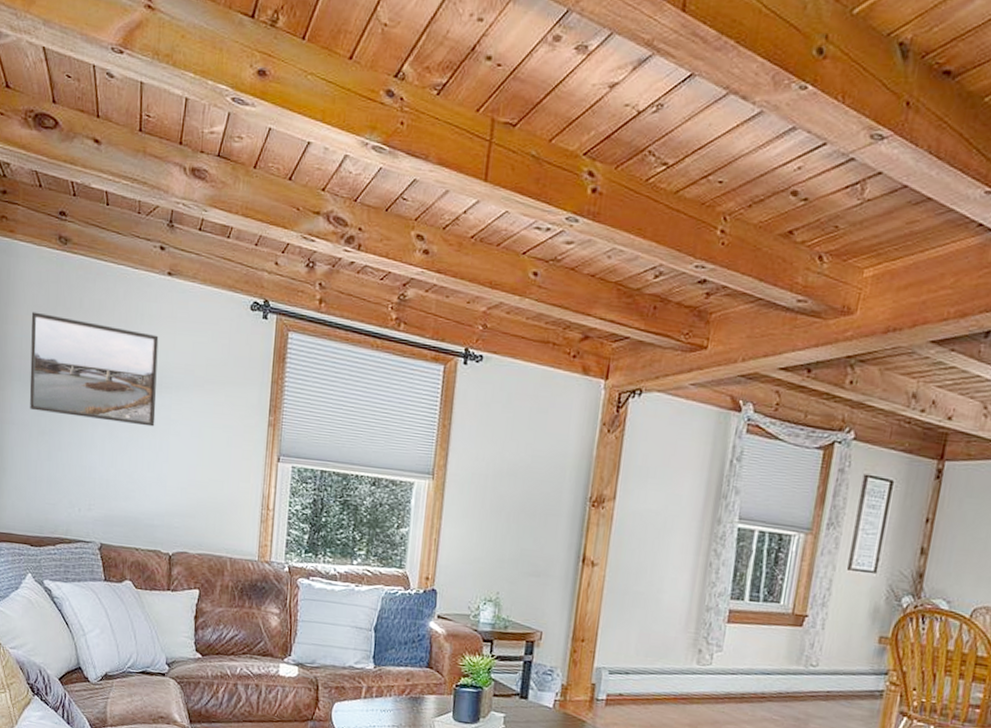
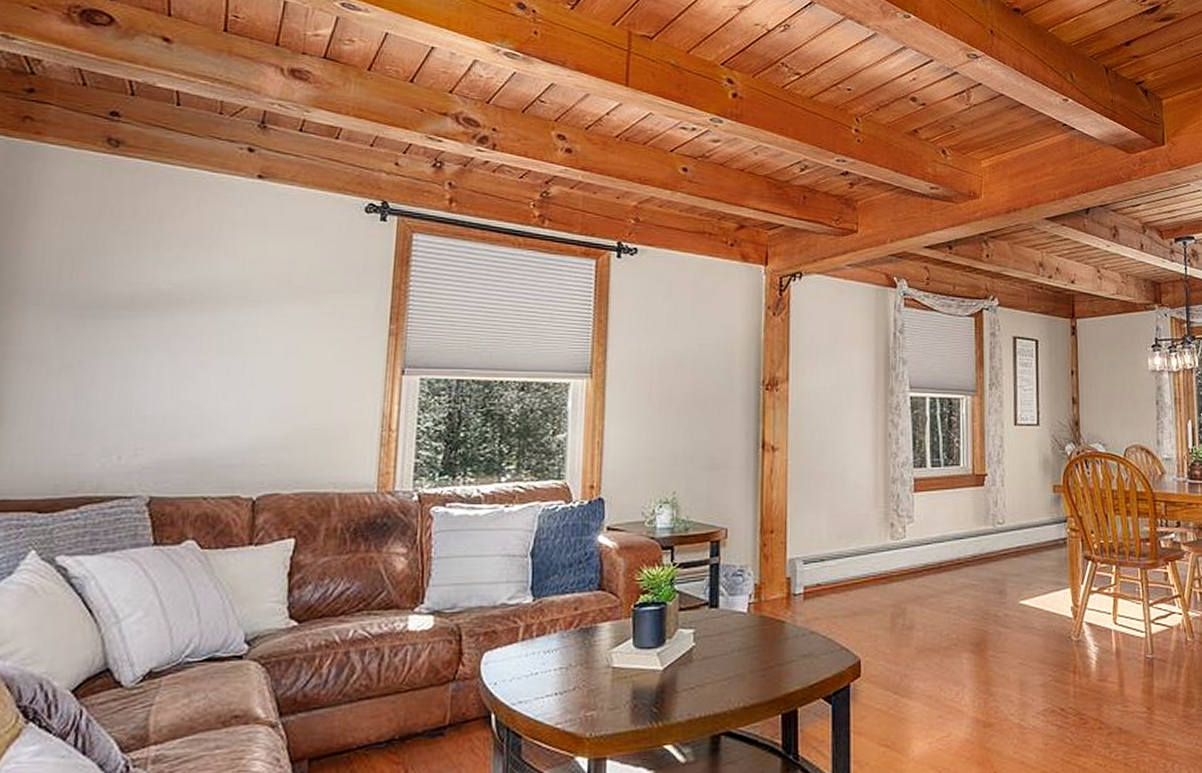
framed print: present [29,312,159,427] -> none [50,223,244,347]

